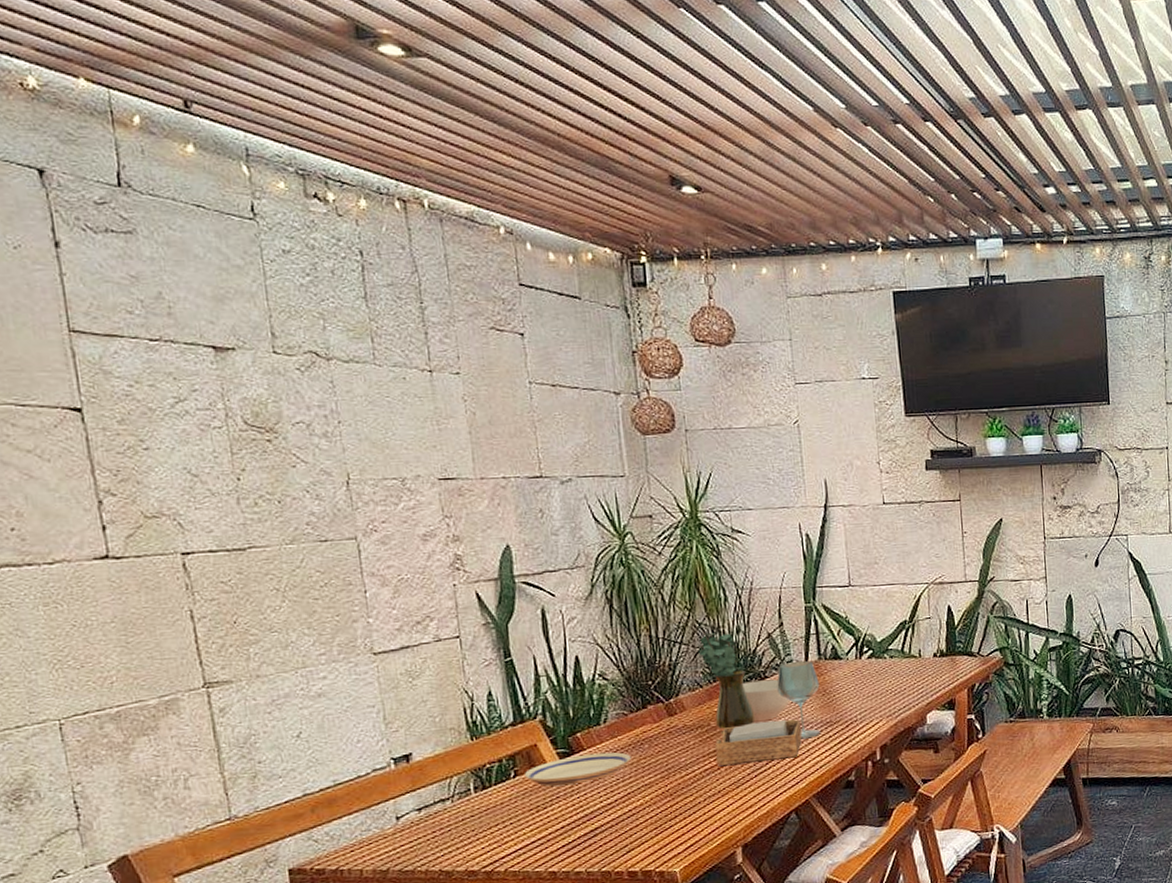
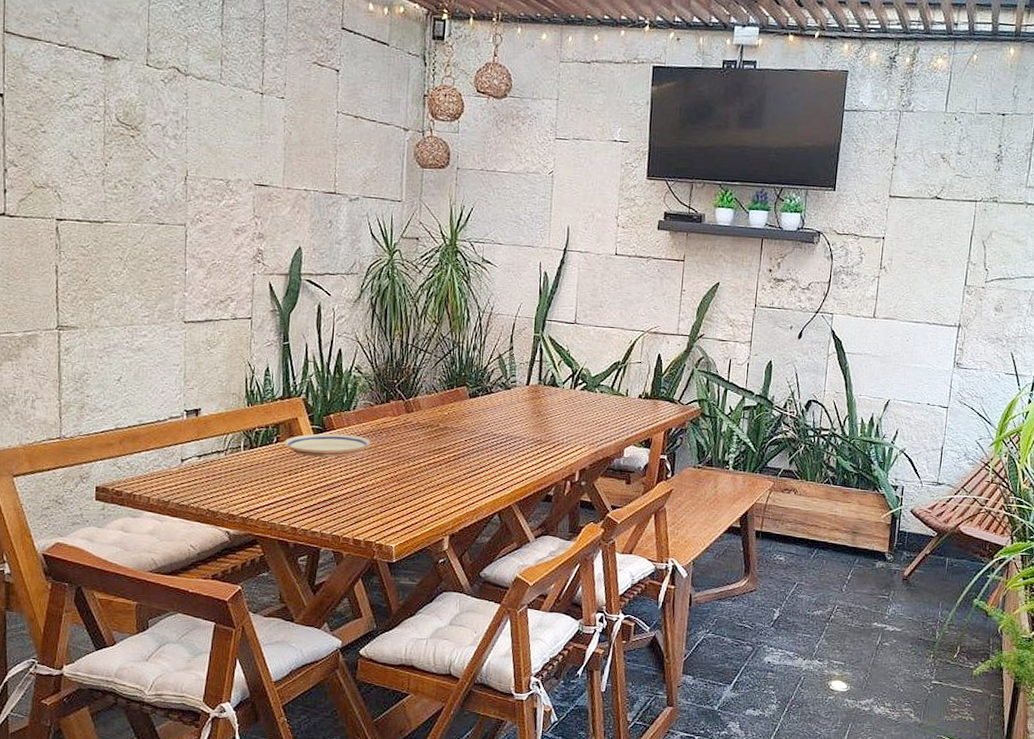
vase: present [698,630,756,735] -> none [438,343,478,436]
napkin holder: present [715,719,802,767] -> none [439,430,515,467]
bowl: present [742,679,790,724] -> none [471,393,509,432]
wine glass: present [777,661,821,739] -> none [499,382,536,452]

